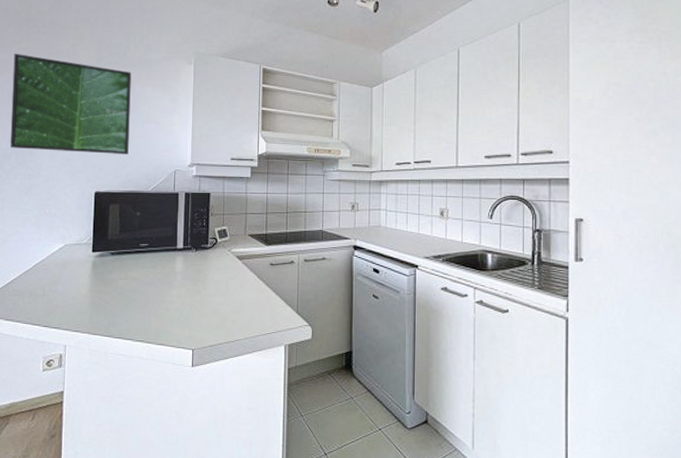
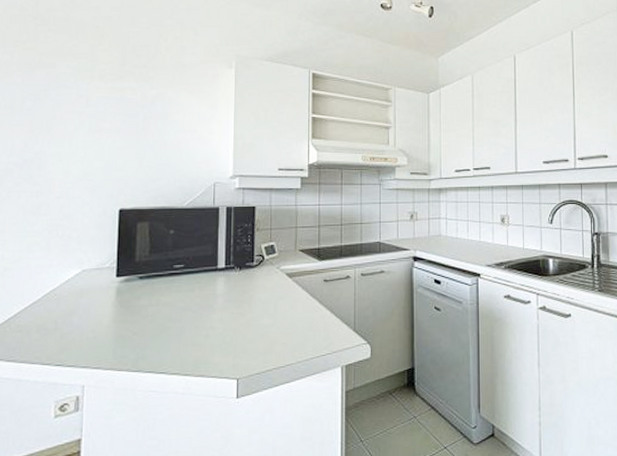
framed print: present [9,53,132,154] -> none [12,54,162,166]

